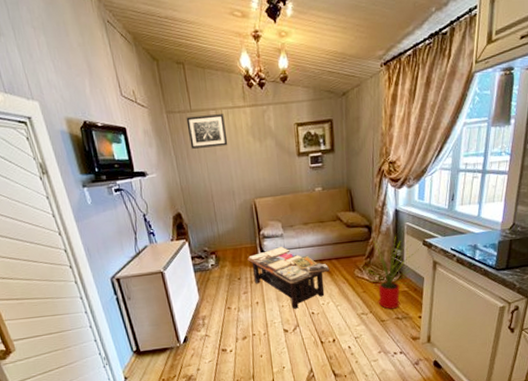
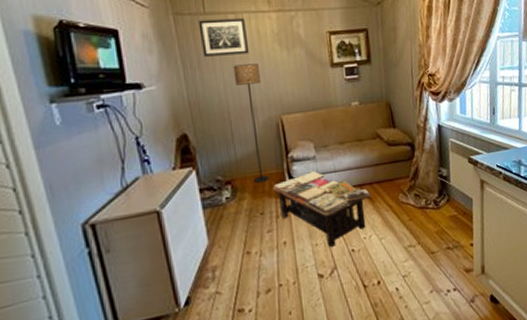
floor lamp: none [214,154,246,255] -> present [232,63,270,184]
house plant: present [364,236,420,309] -> none [408,153,468,238]

